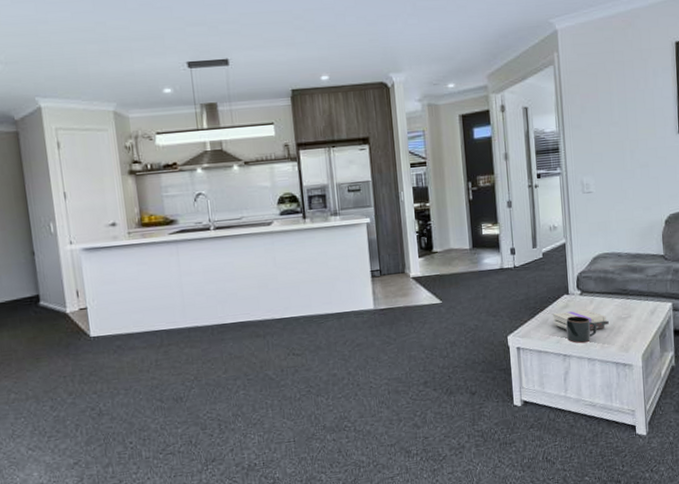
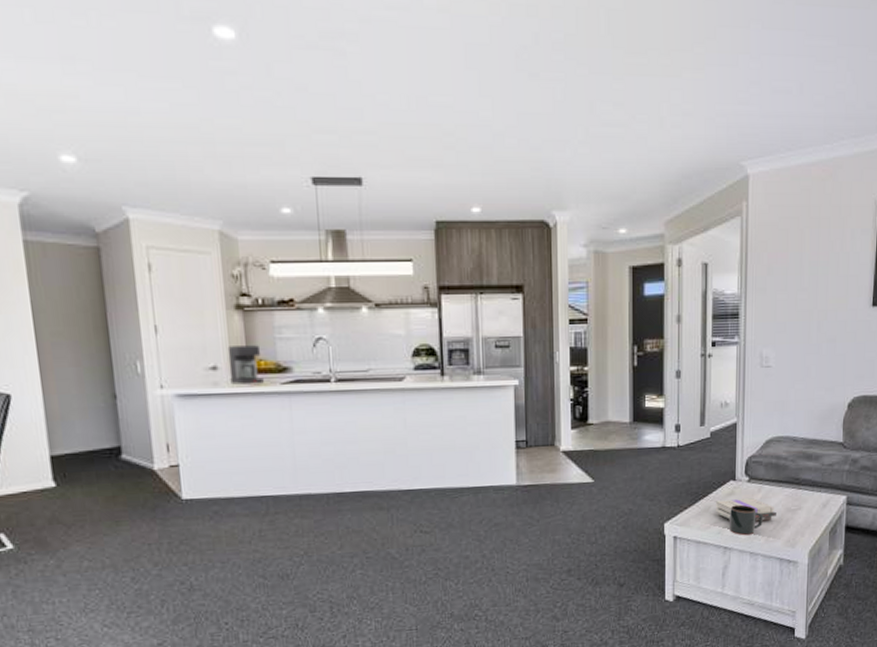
coffee maker: none [123,203,155,237] -> present [227,345,264,385]

